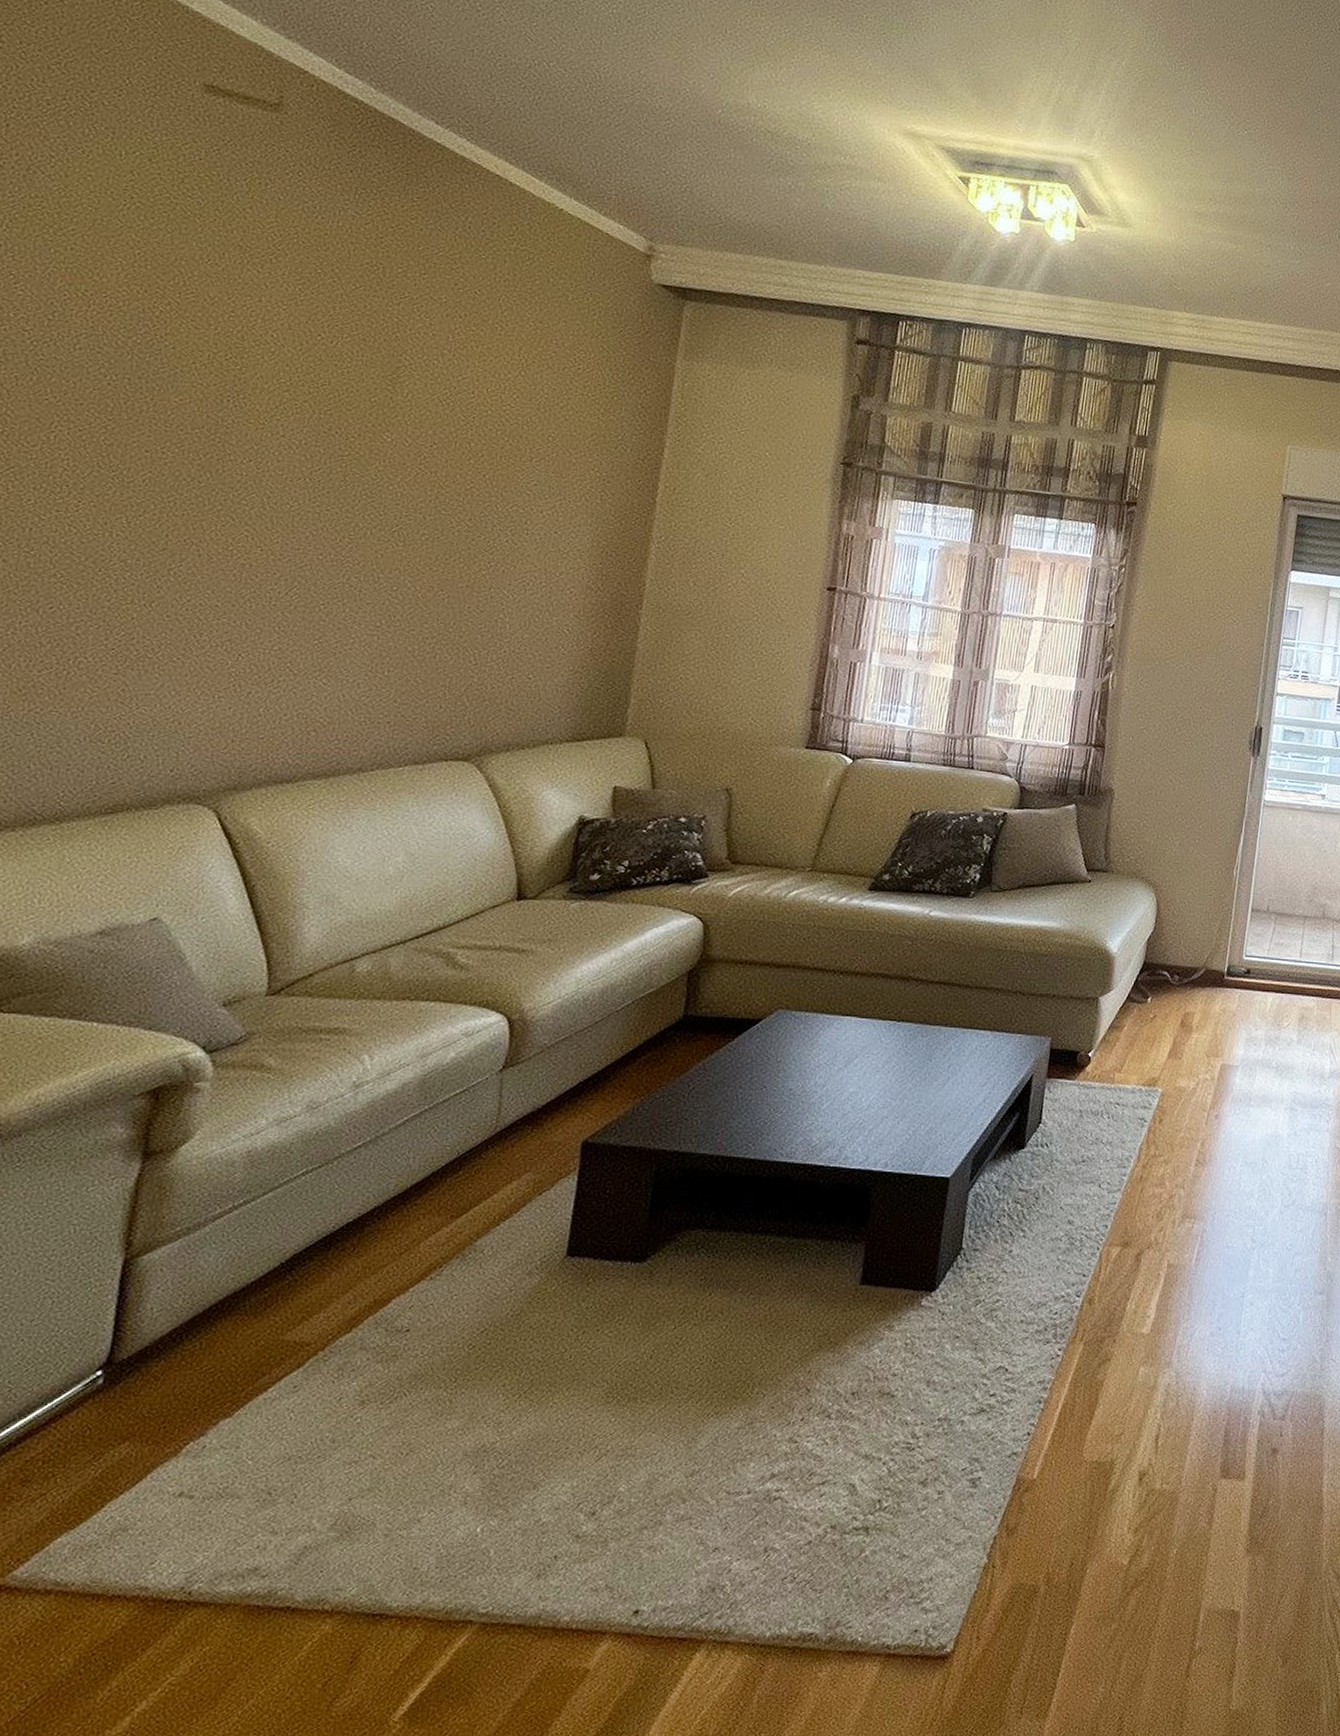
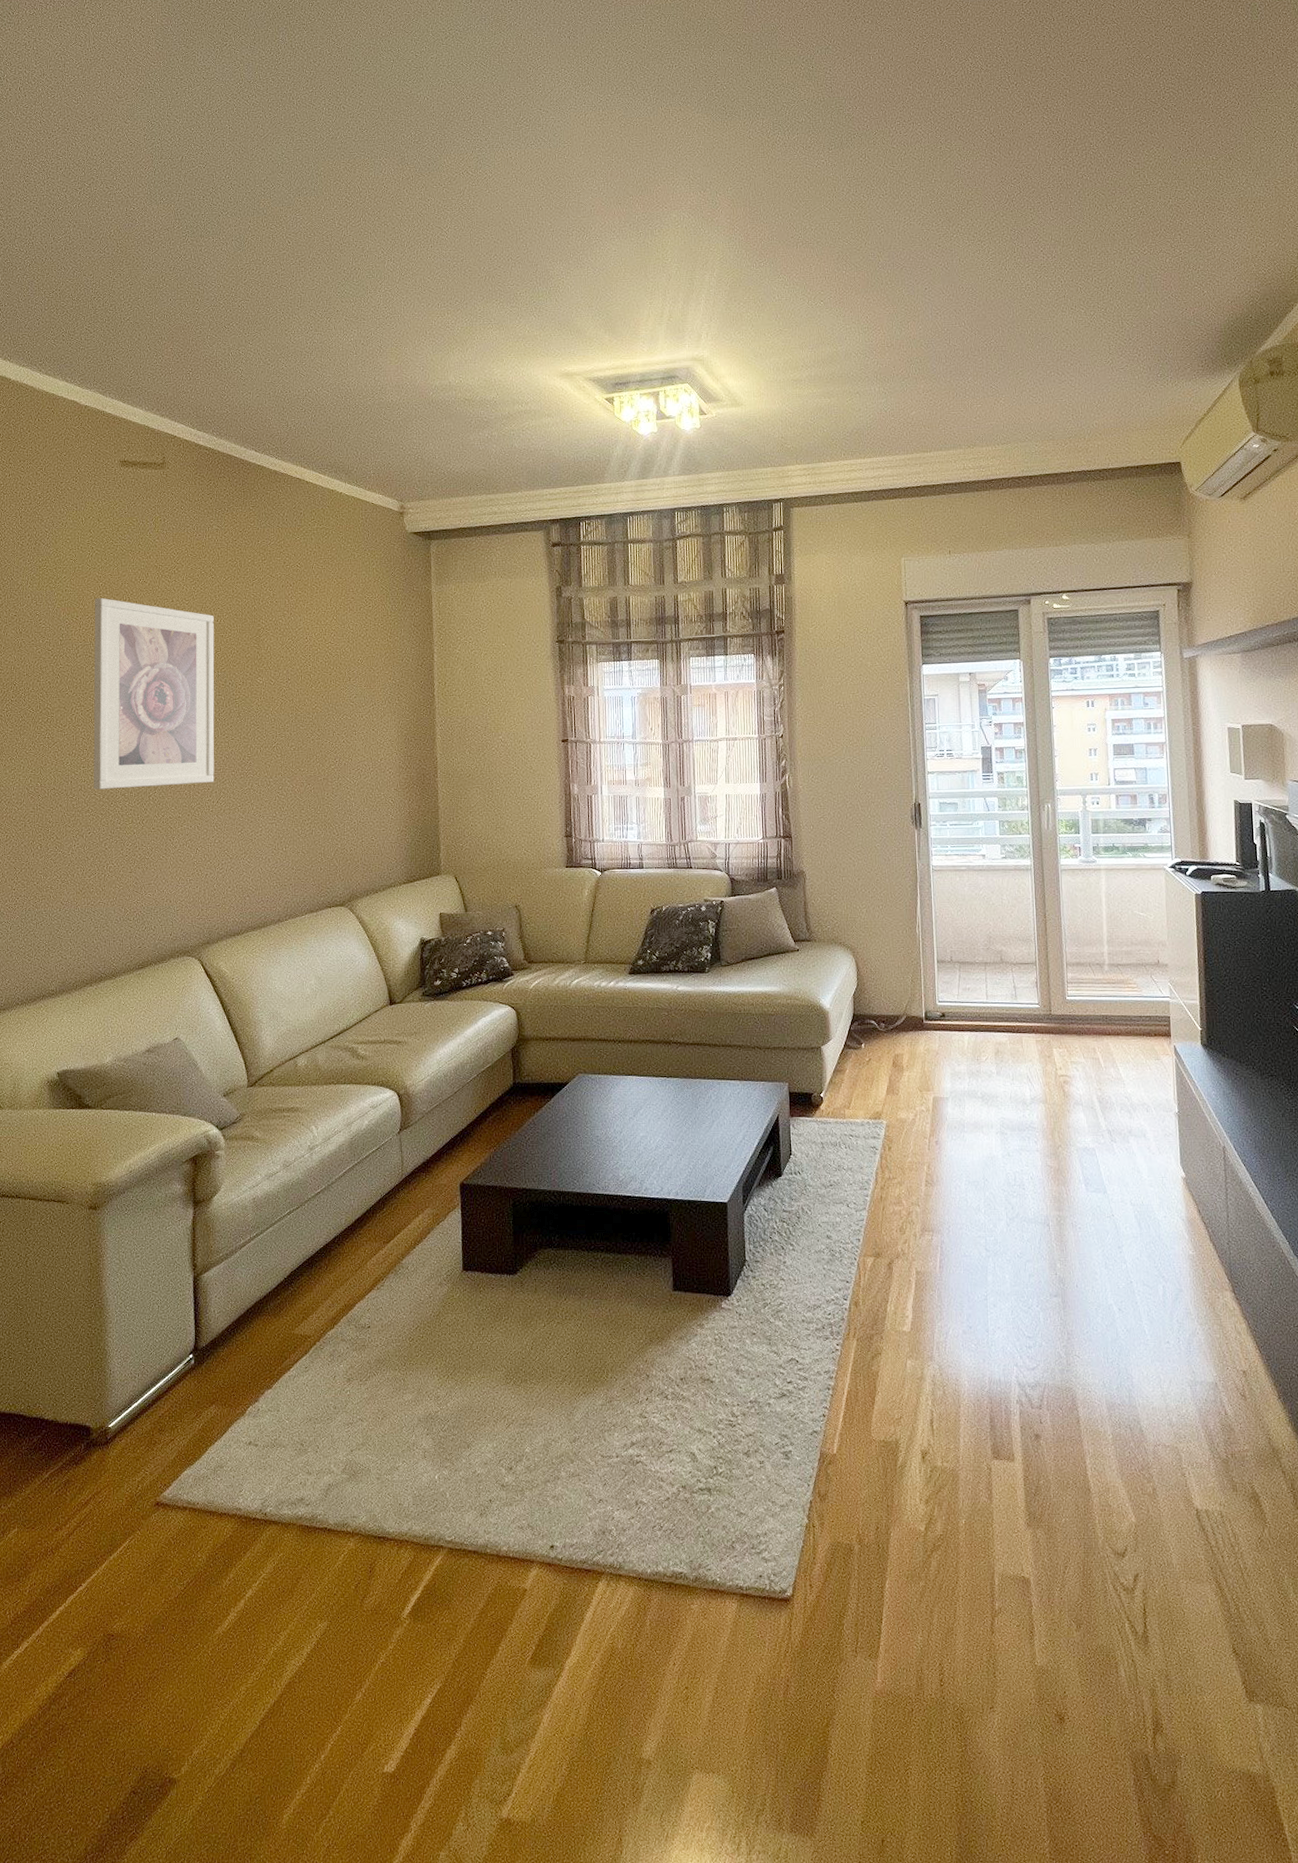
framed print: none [71,270,327,566] -> present [93,597,215,790]

